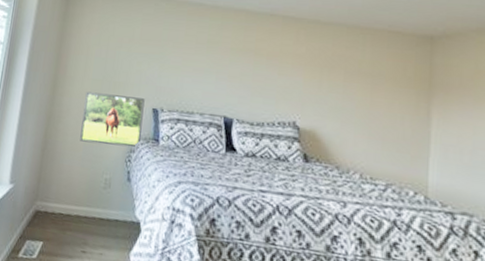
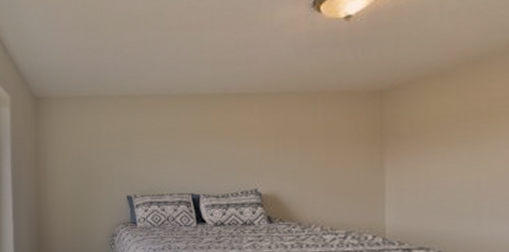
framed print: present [80,91,145,148] -> none [66,189,120,233]

